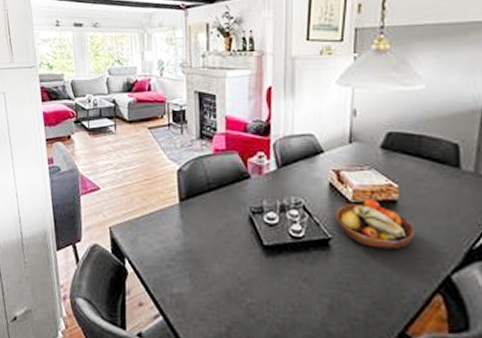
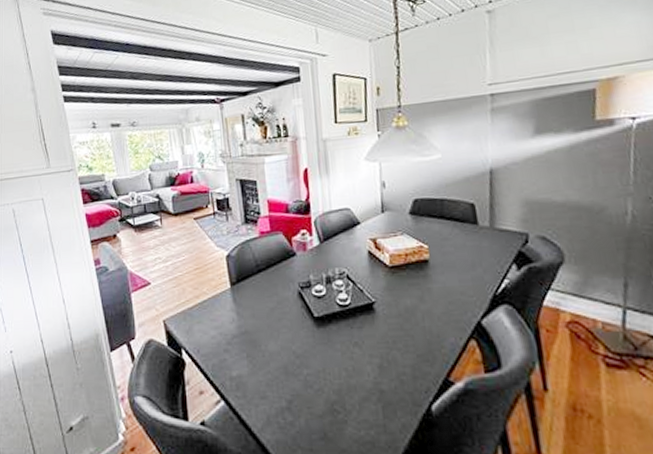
fruit bowl: present [335,198,415,249] -> none [376,260,447,306]

